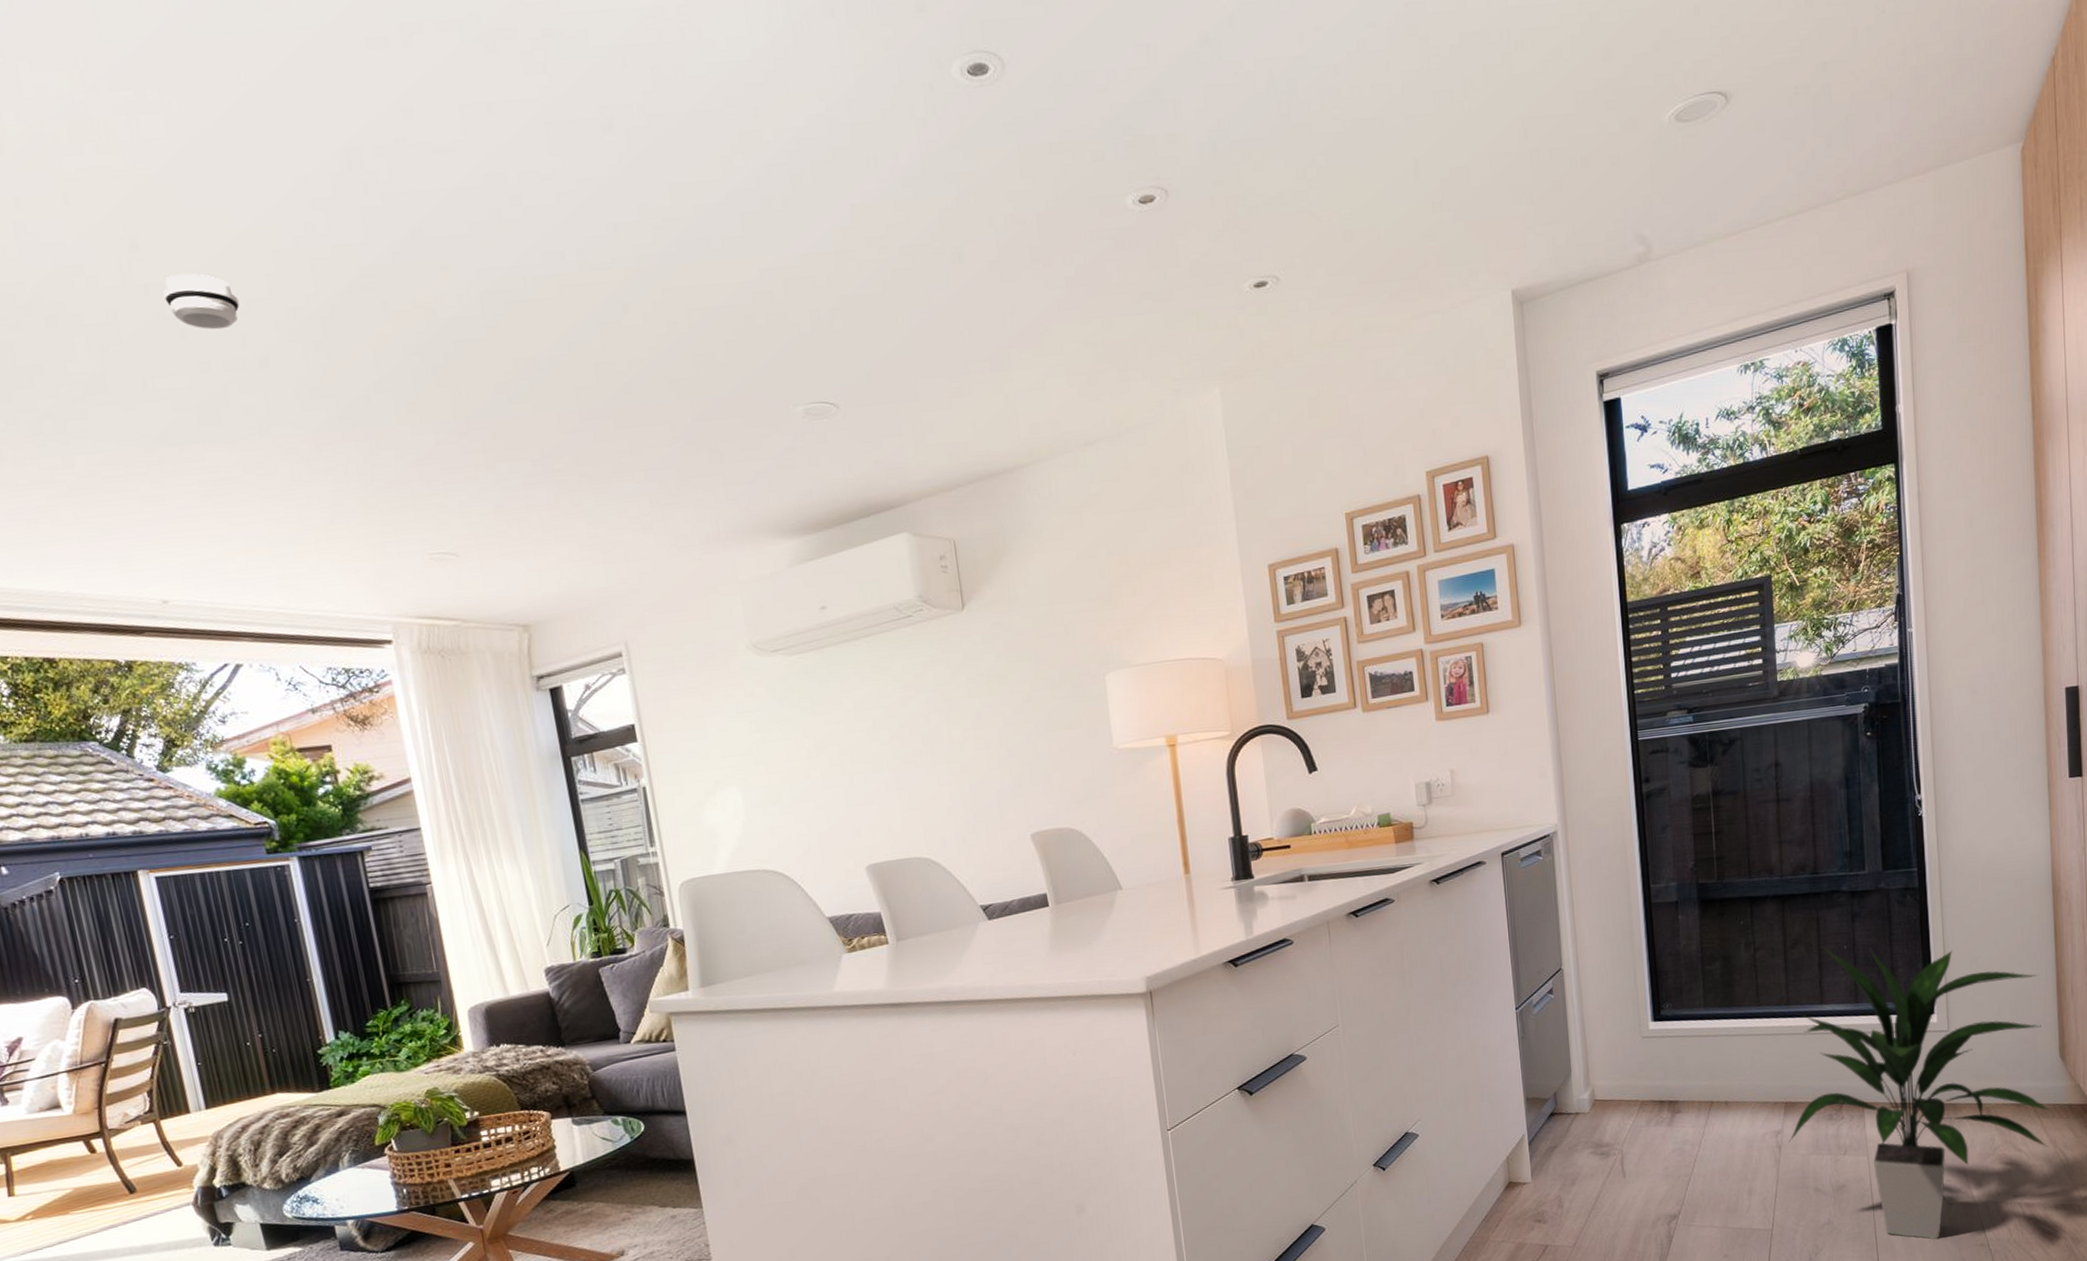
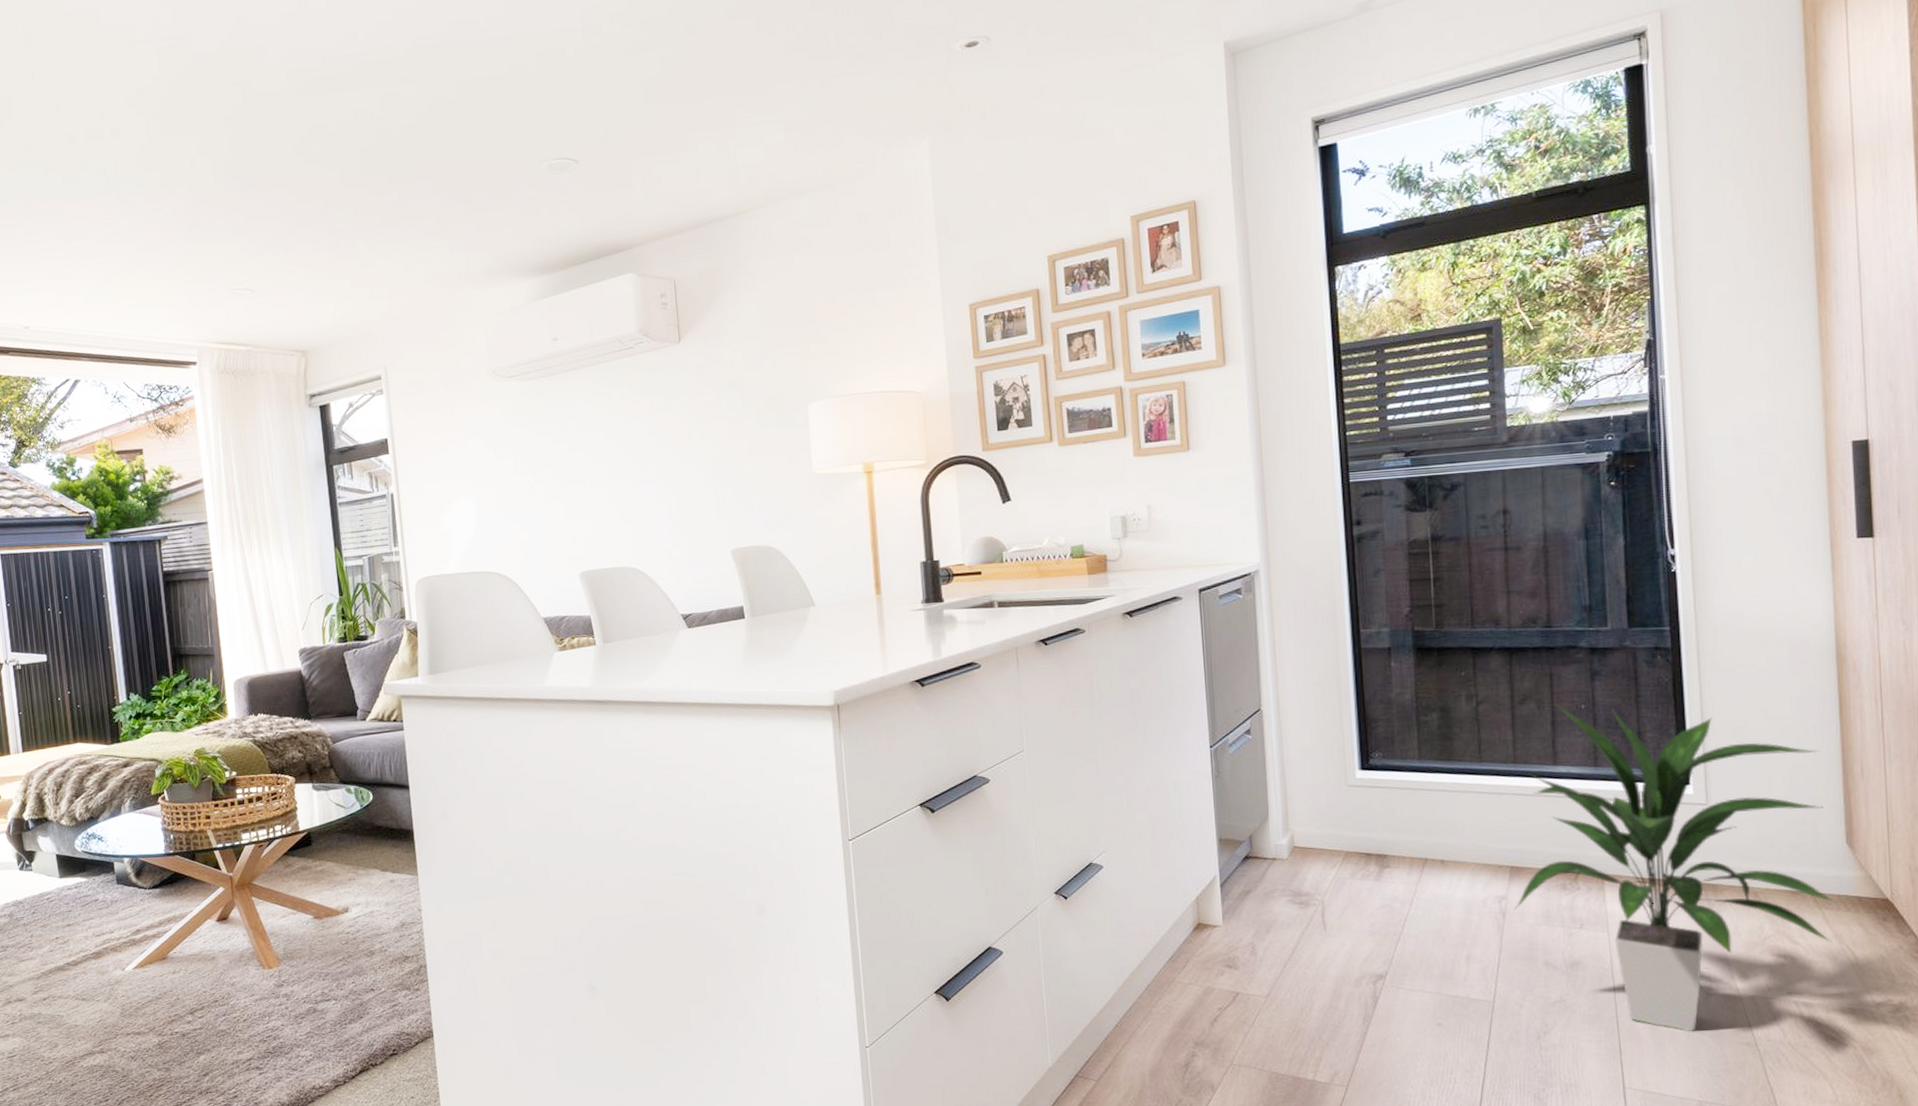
smoke detector: present [163,273,240,330] -> none [46,62,101,107]

